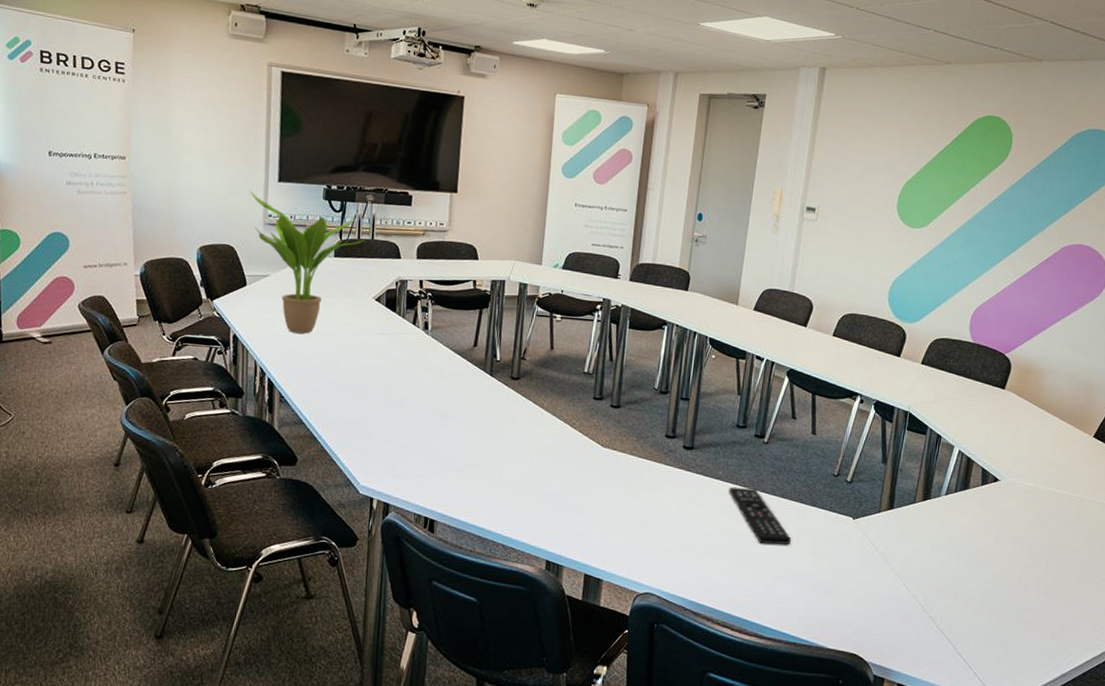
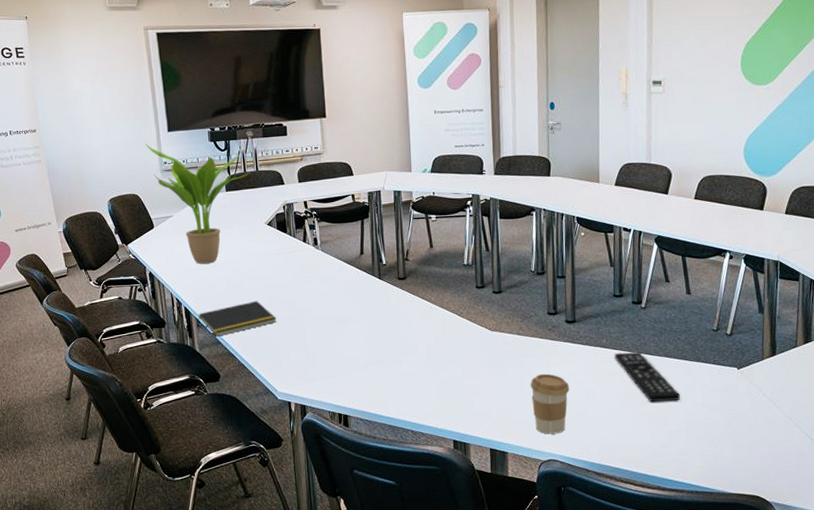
notepad: none [280,381,371,416] -> present [198,301,277,337]
coffee cup: none [636,499,678,566] -> present [530,373,570,434]

